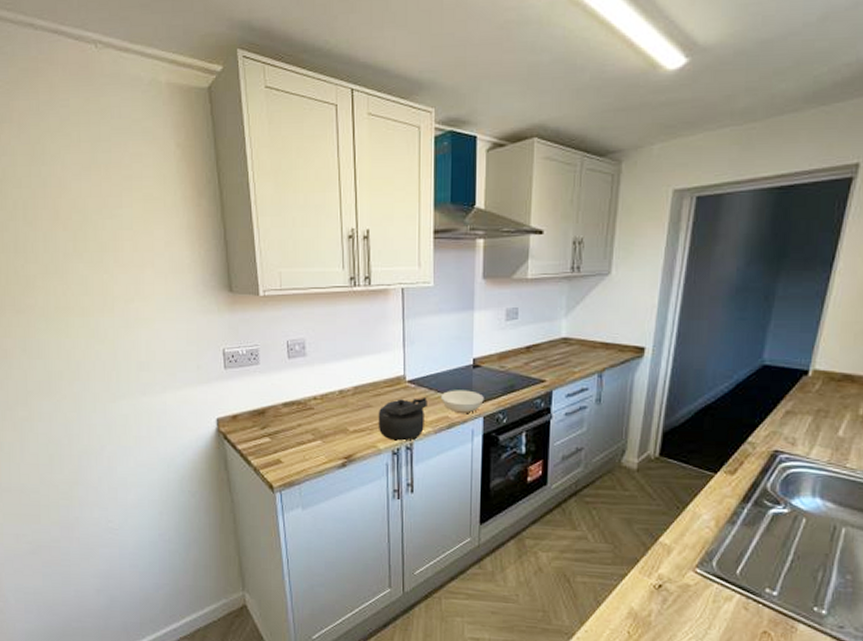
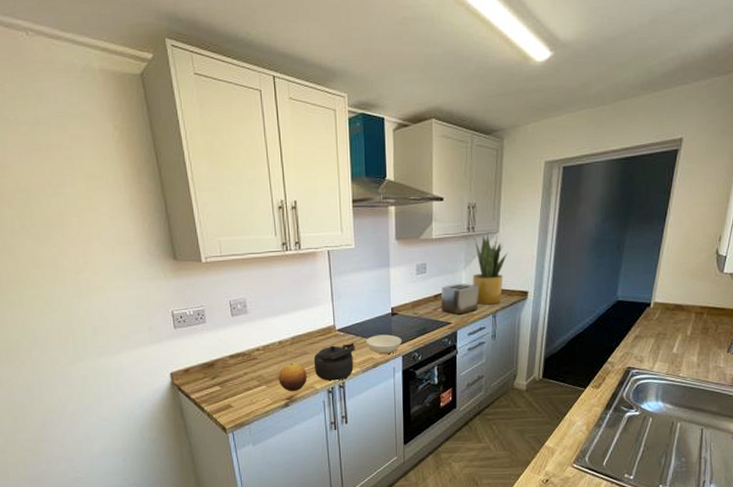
fruit: none [336,416,369,451] -> present [278,362,307,392]
toaster: none [534,333,583,371] -> present [441,283,479,315]
planter: none [574,273,621,362] -> present [472,232,508,305]

